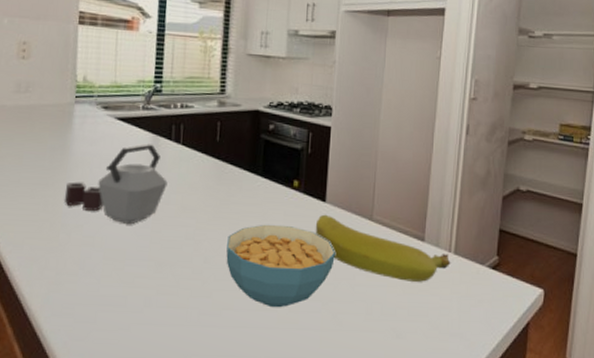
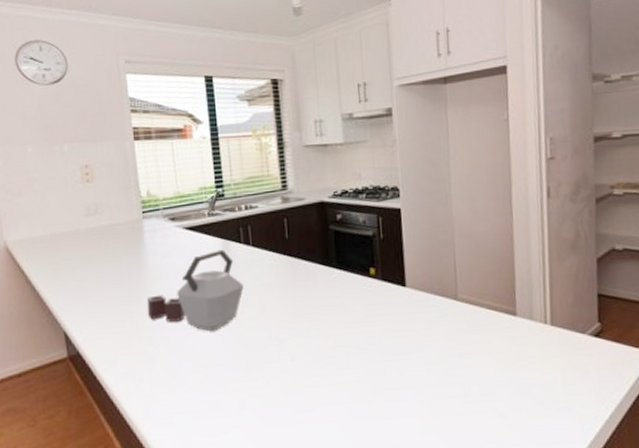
cereal bowl: present [226,224,336,308] -> none [311,315,424,399]
banana: present [315,214,451,282] -> none [398,299,549,359]

